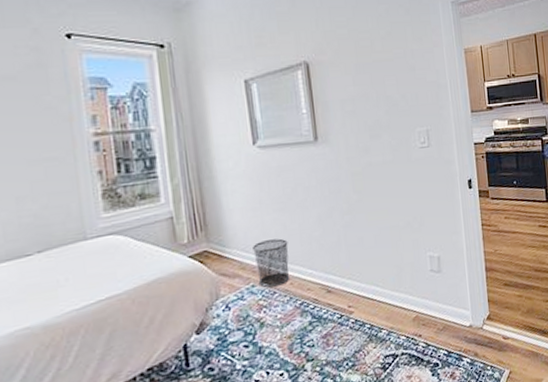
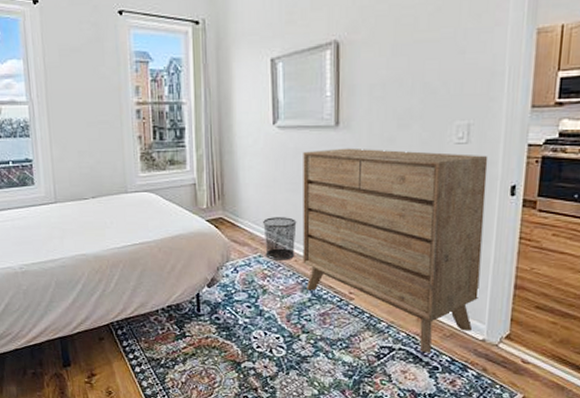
dresser: none [286,155,460,352] -> present [303,148,489,353]

